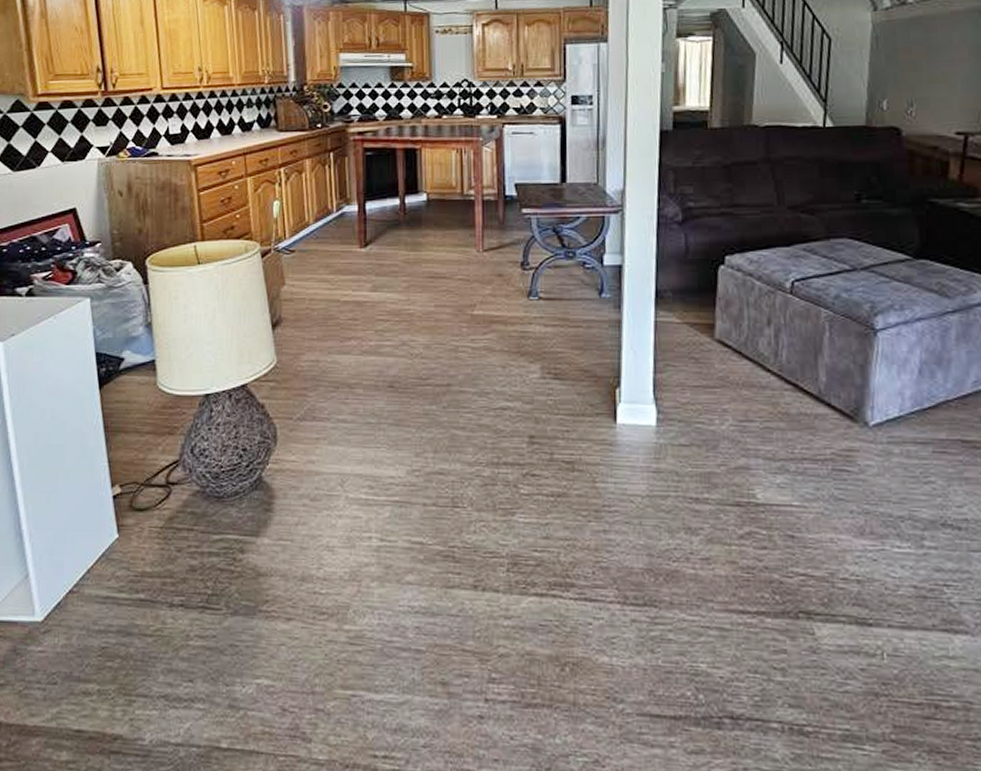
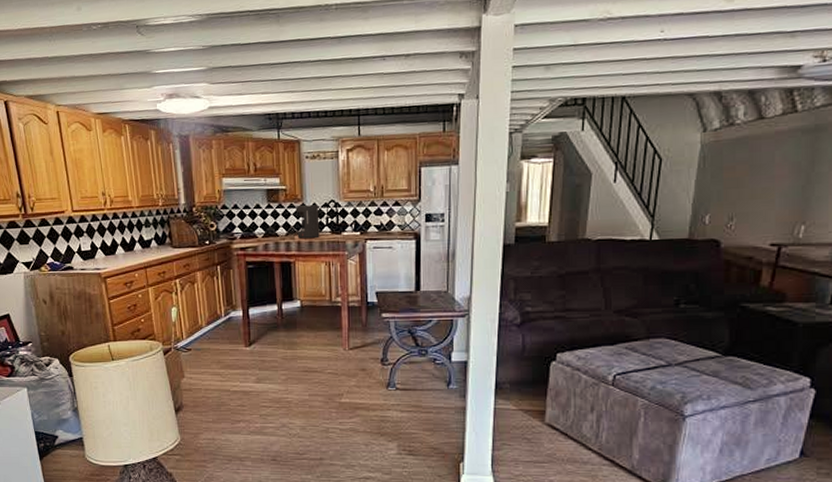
coffee maker: none [423,84,450,123] -> present [295,205,320,239]

